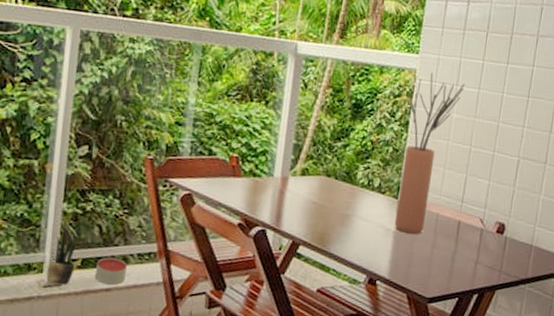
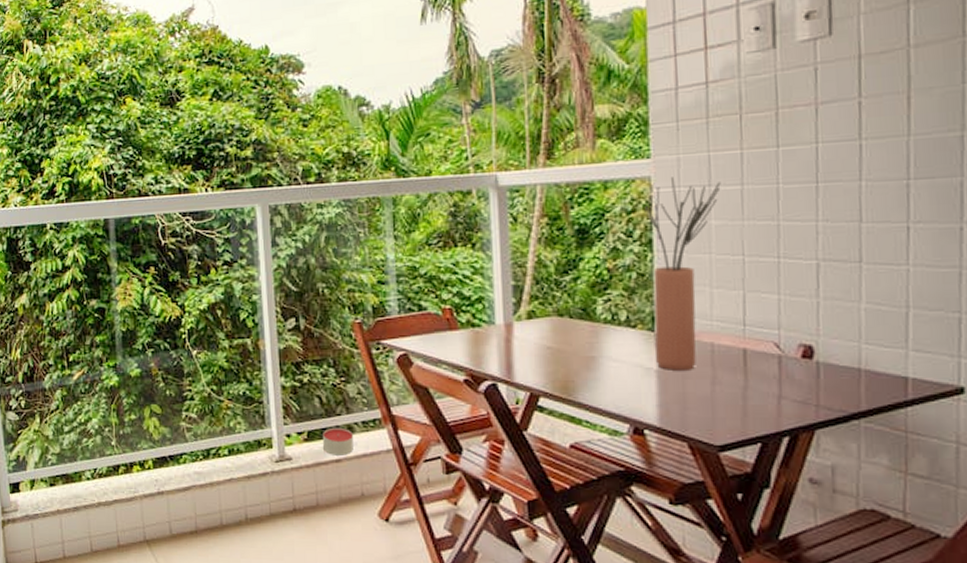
potted plant: present [46,222,80,285] -> none [276,396,302,459]

